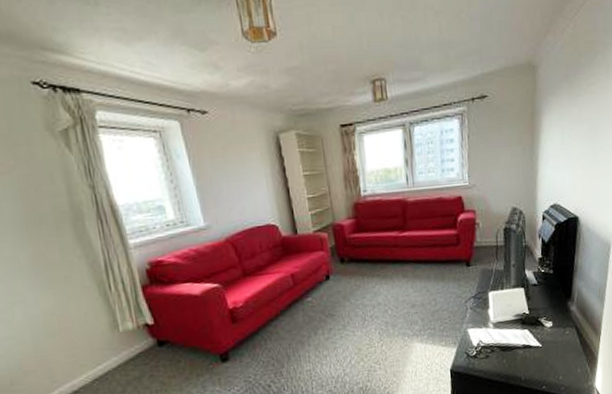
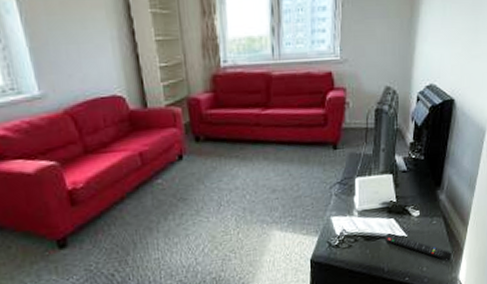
remote control: none [521,344,587,370] -> present [386,233,452,261]

